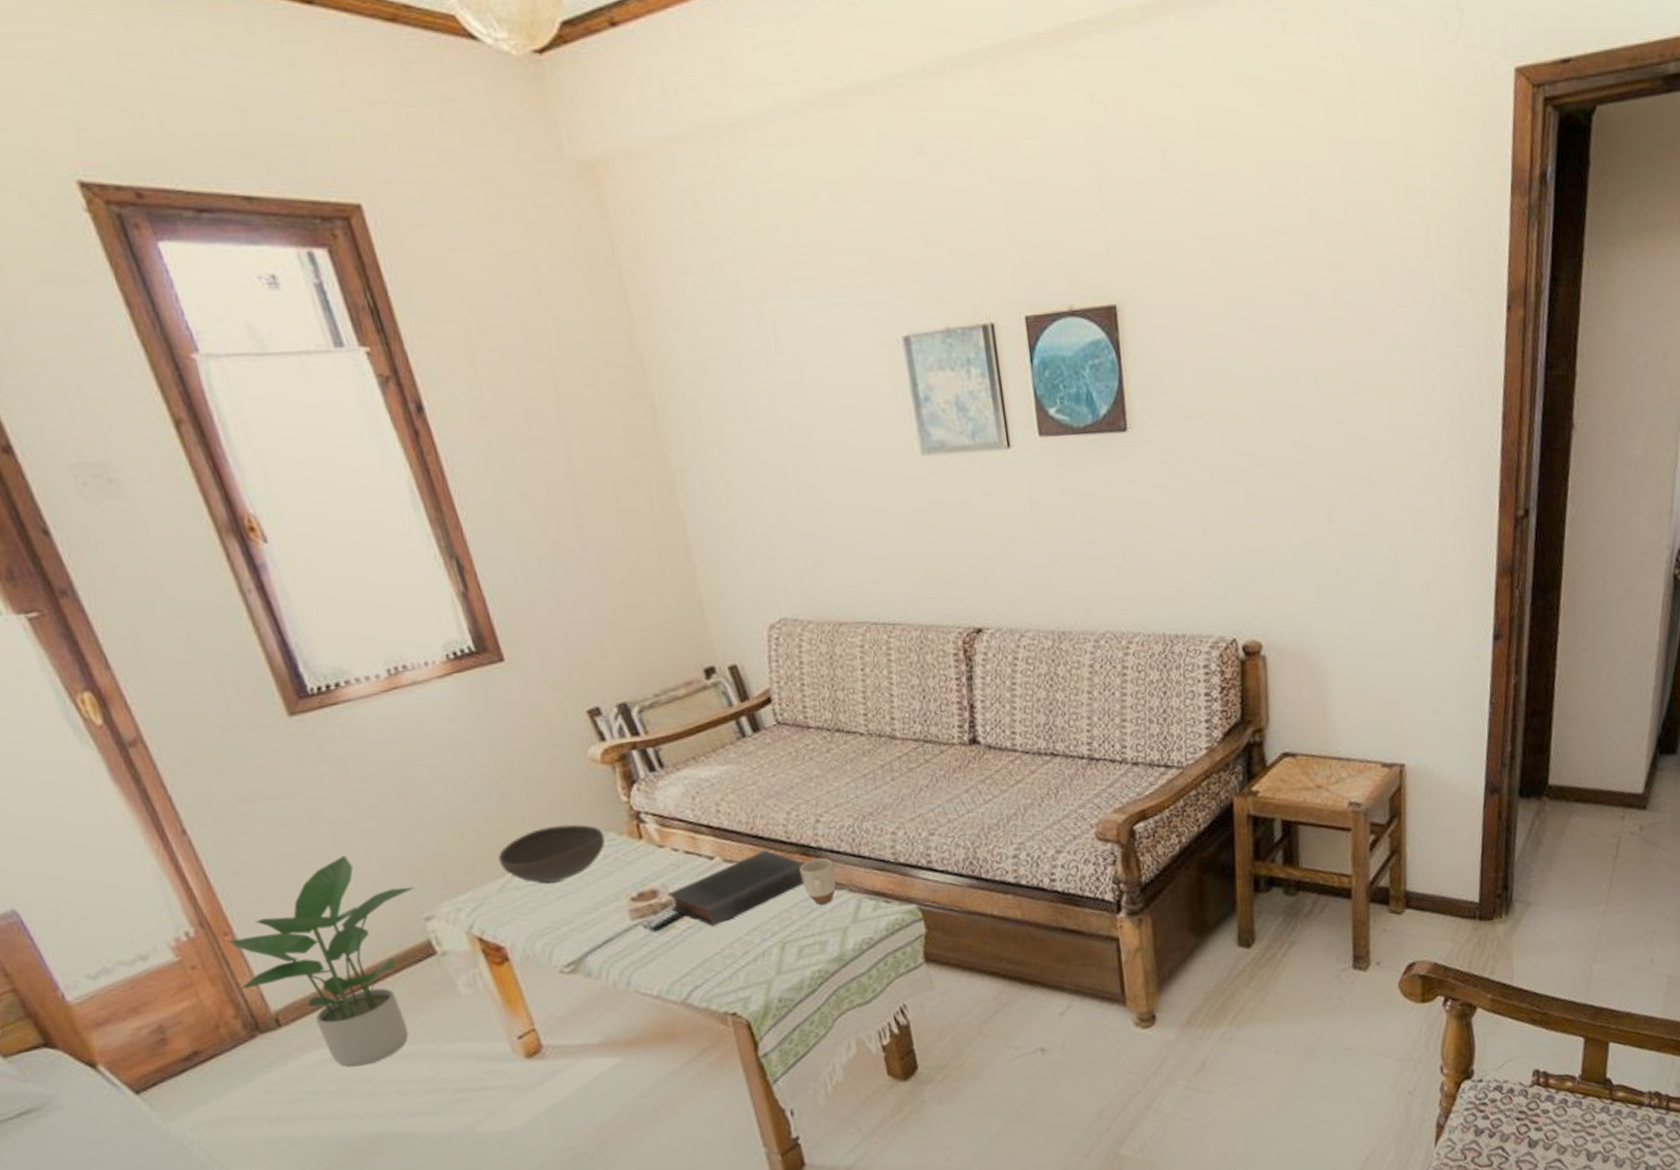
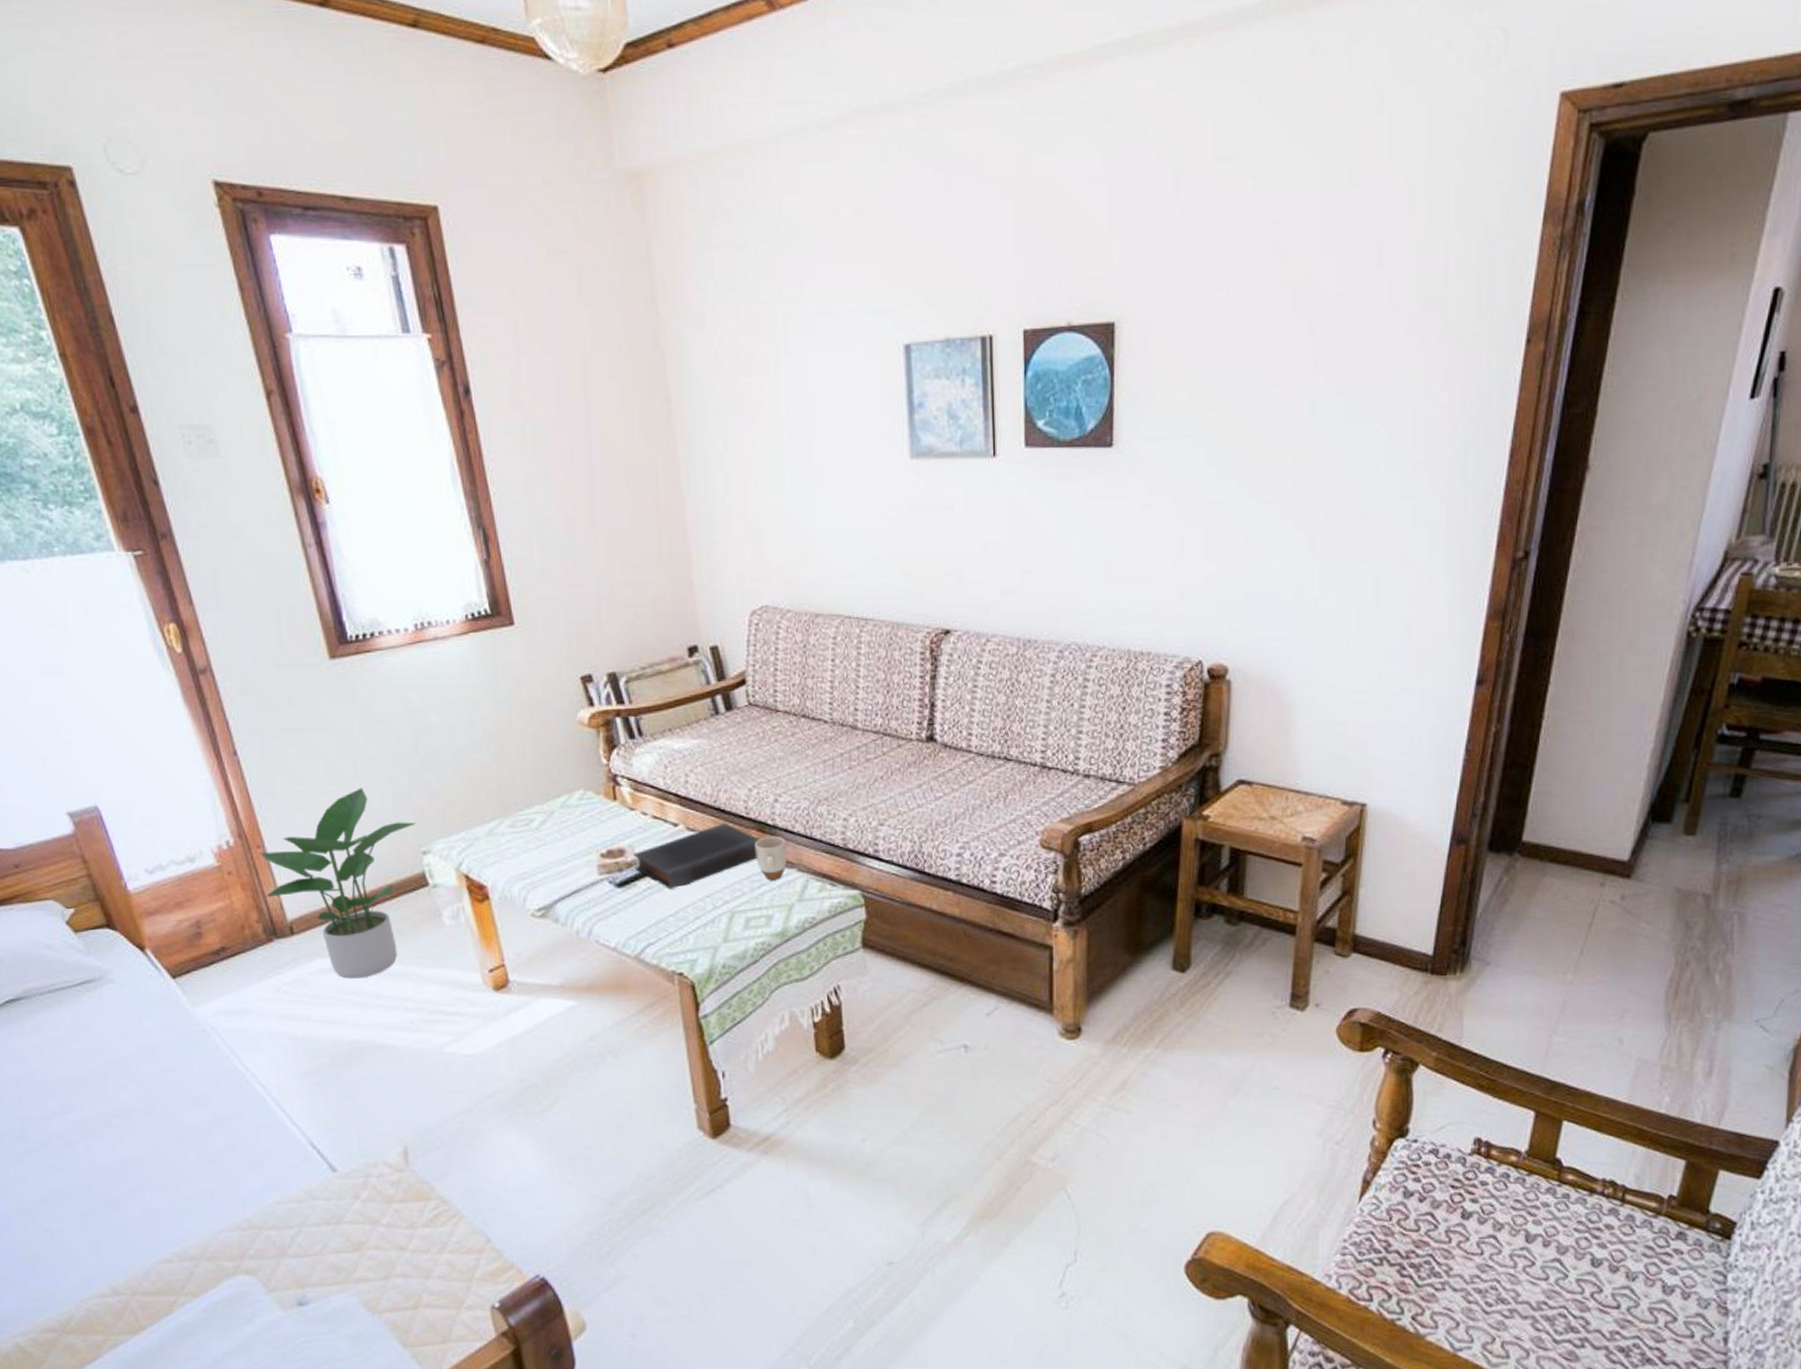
bowl: present [498,824,606,884] -> none [489,779,584,832]

